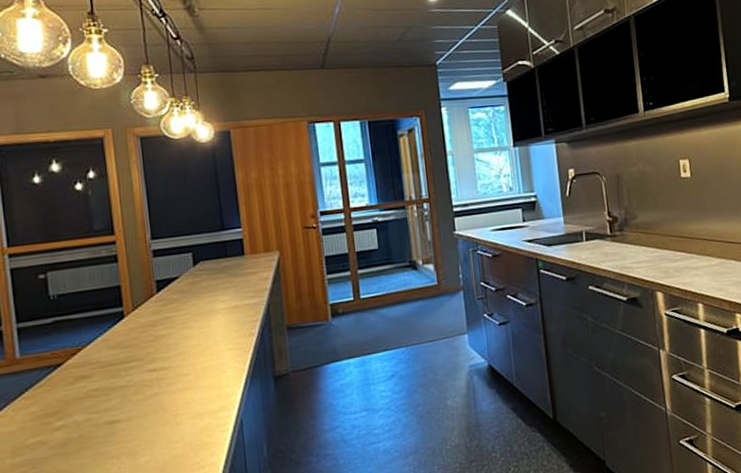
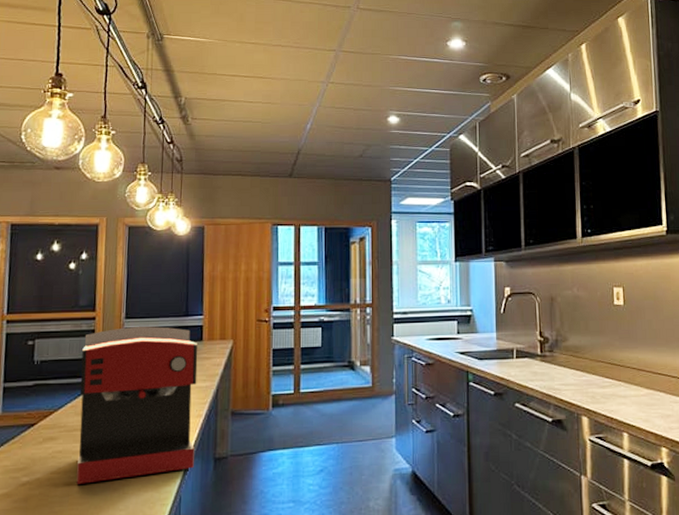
coffee maker: none [105,244,252,422] -> present [76,326,198,484]

